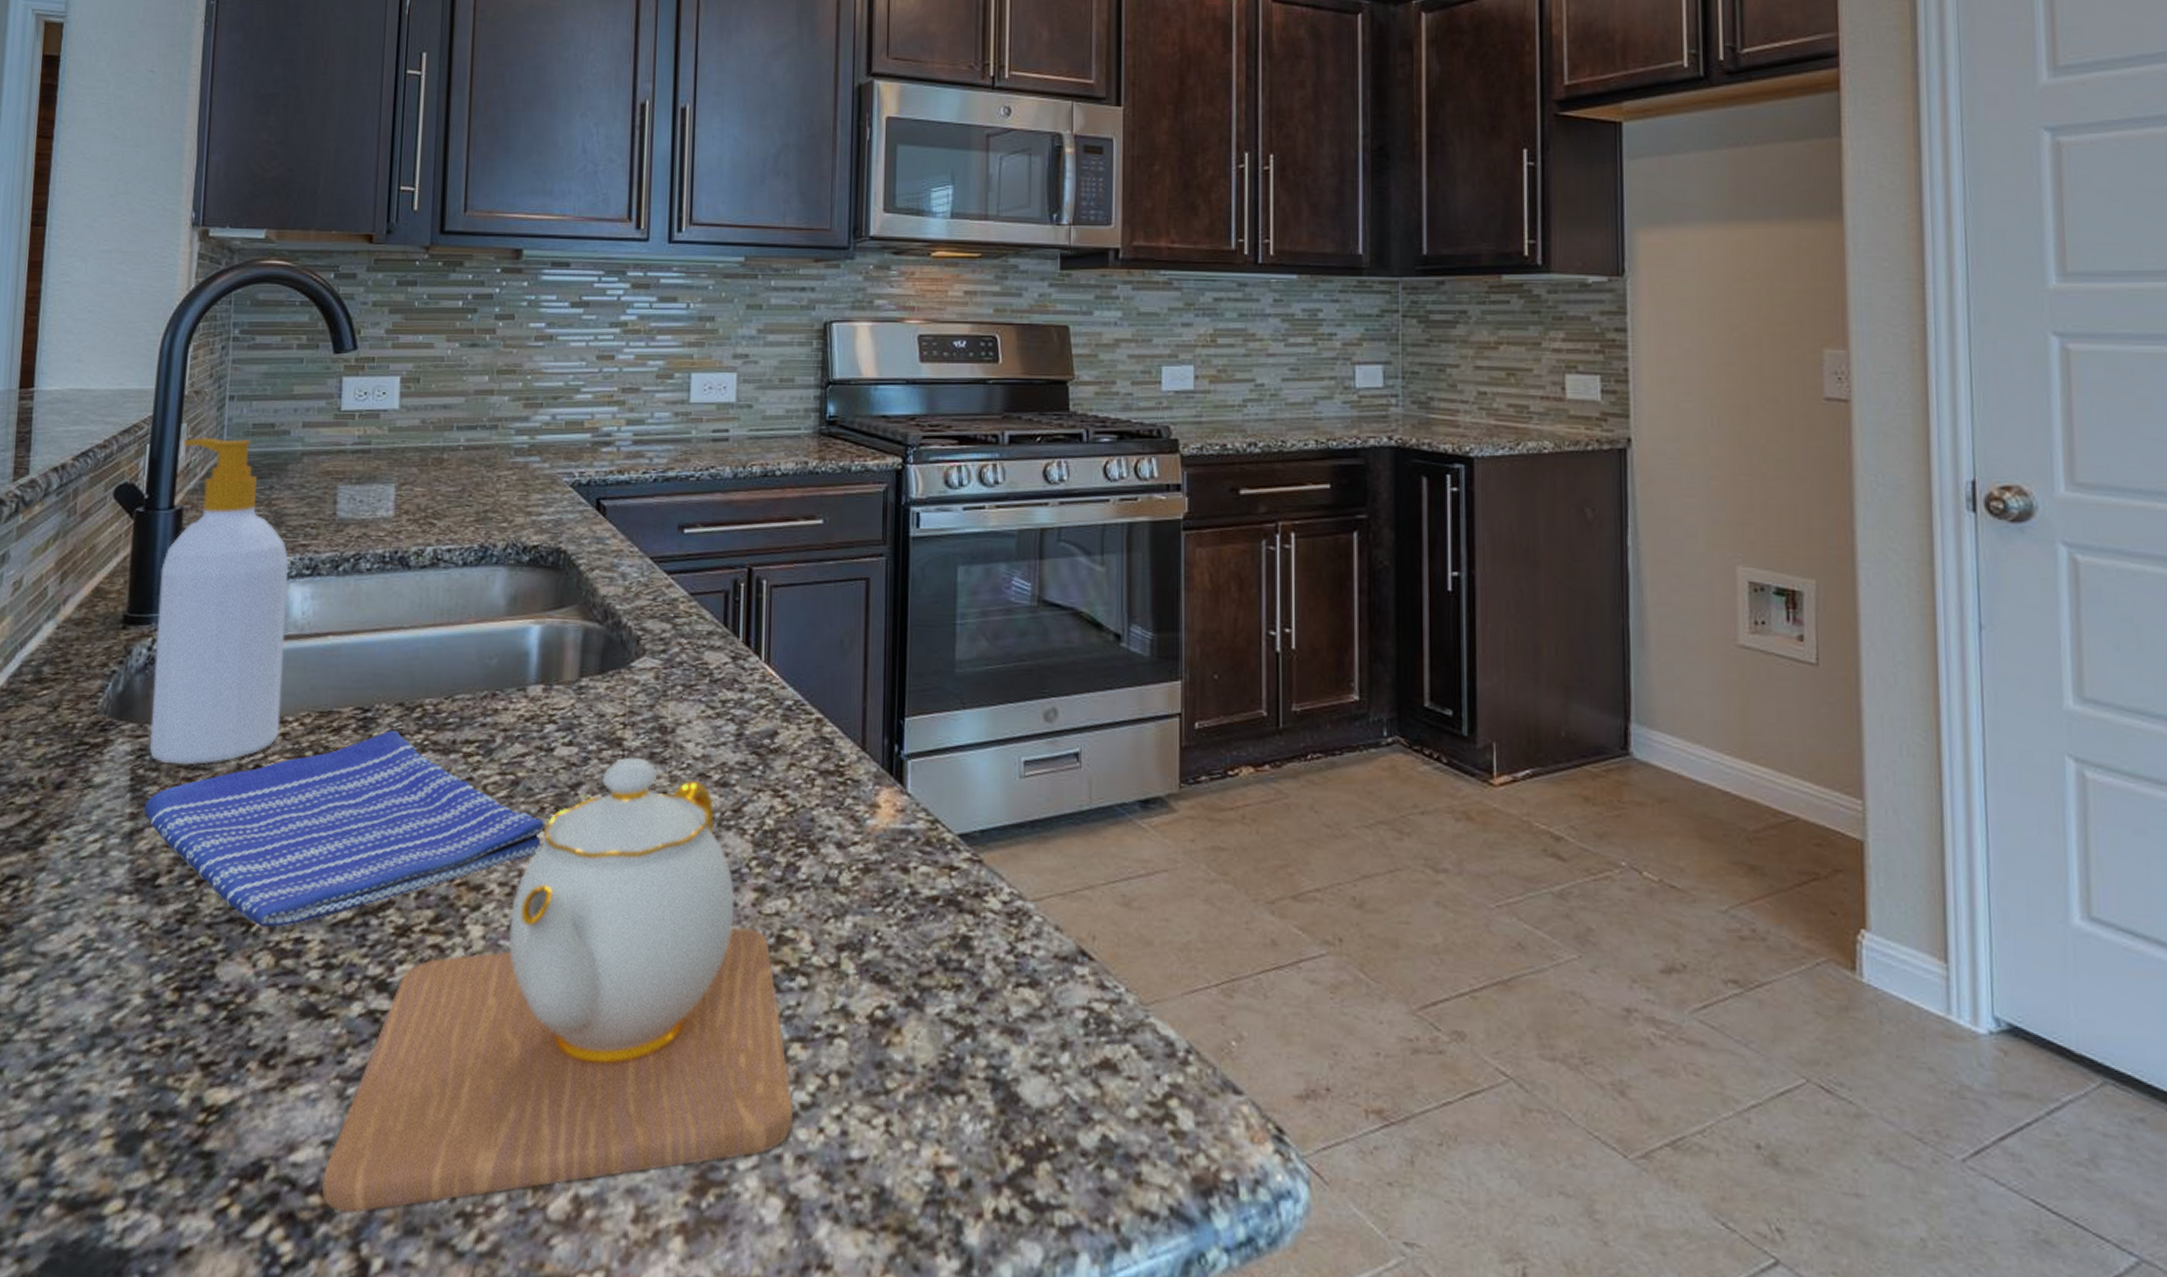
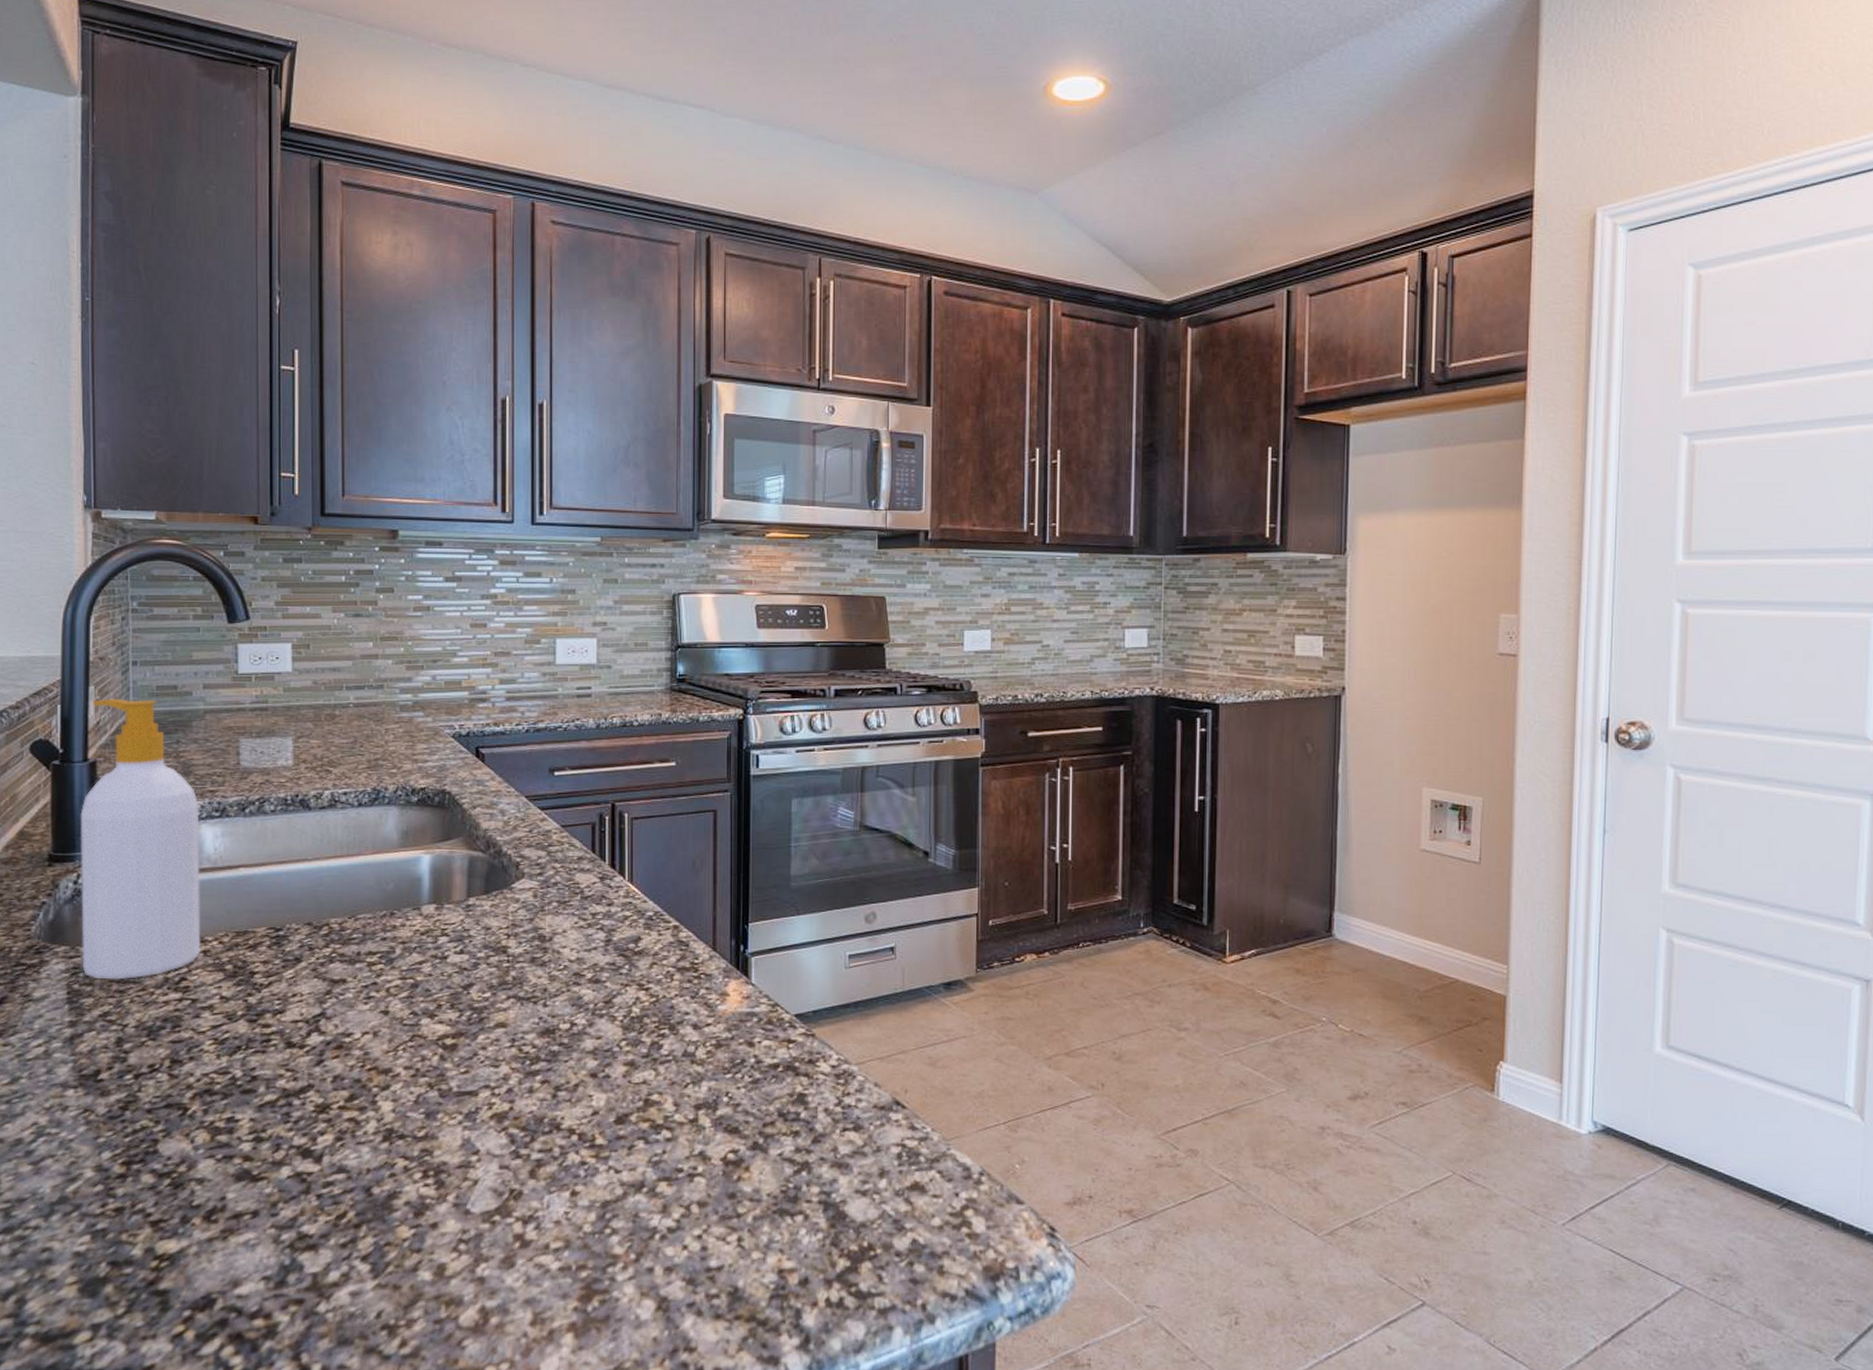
dish towel: present [143,731,544,928] -> none [81,946,442,1111]
teapot: present [322,756,794,1213] -> none [265,961,662,1331]

